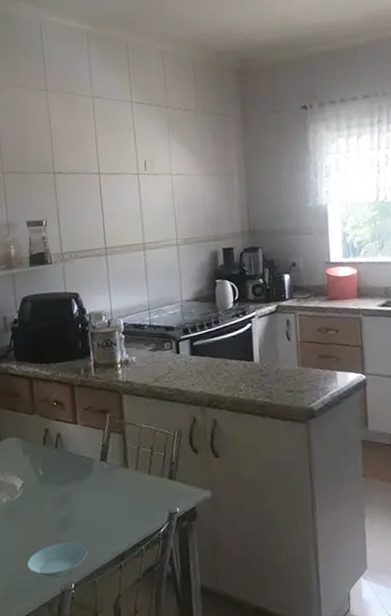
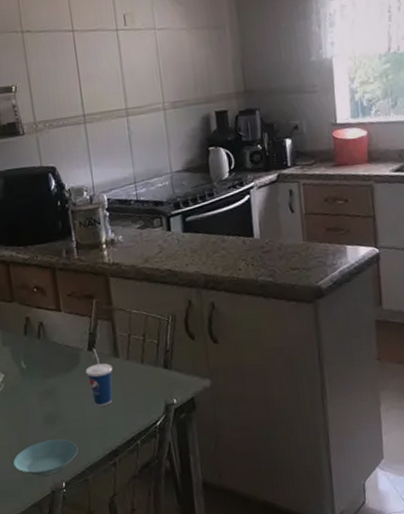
cup: none [97,458,122,513] -> present [85,347,113,406]

